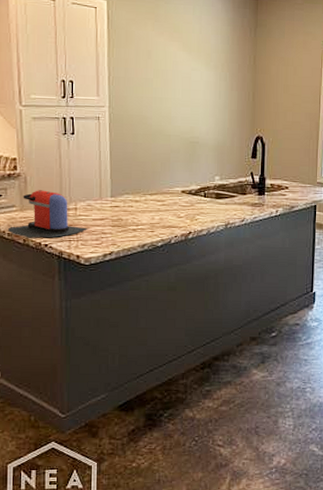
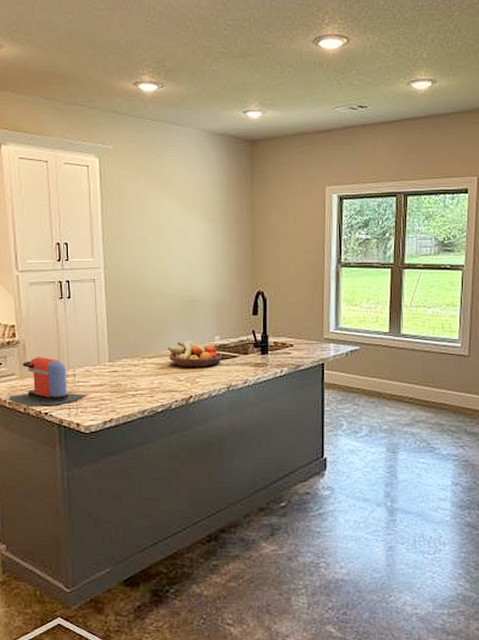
fruit bowl: none [170,179,222,206] -> present [168,340,223,368]

